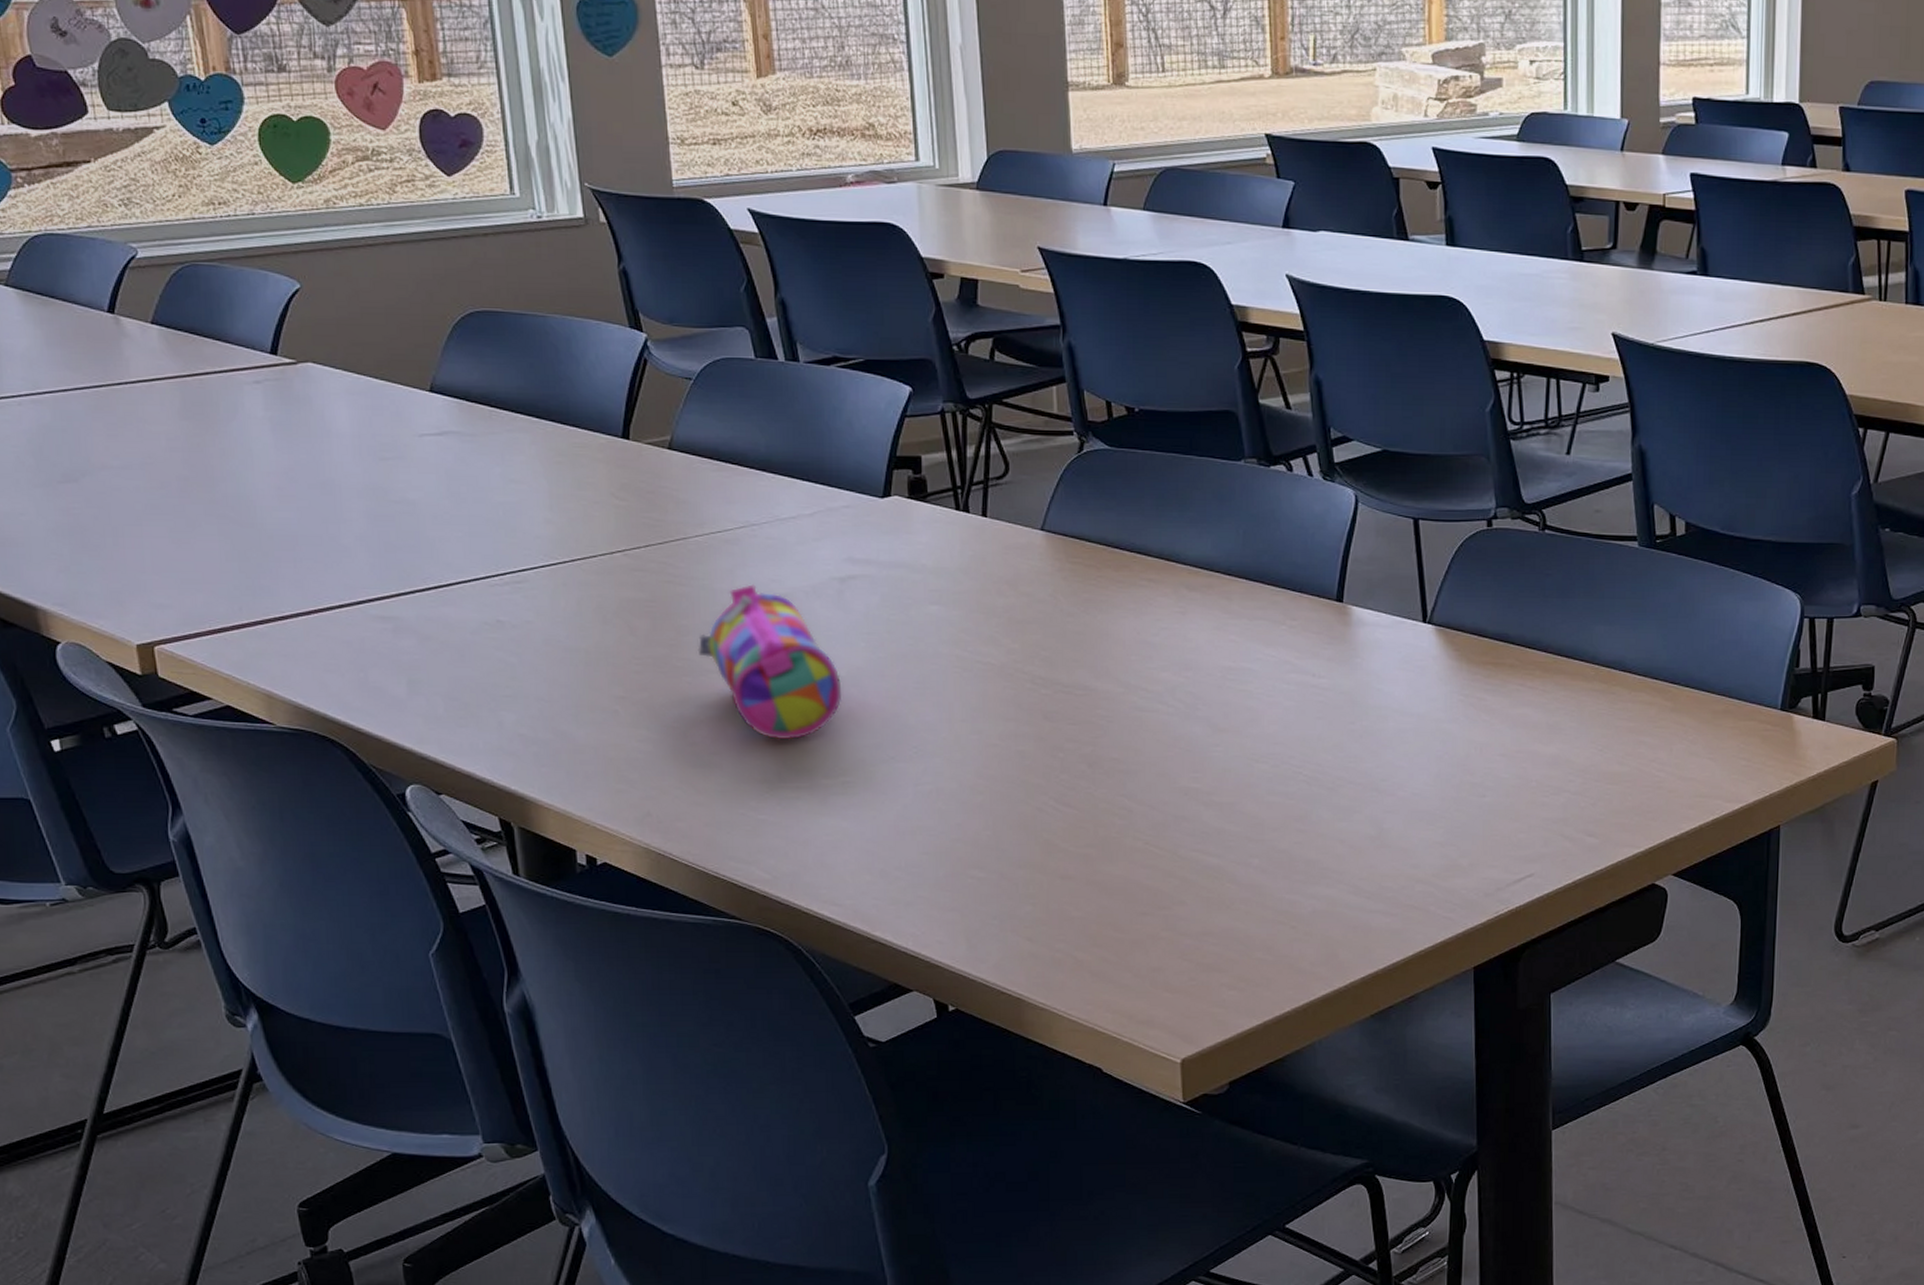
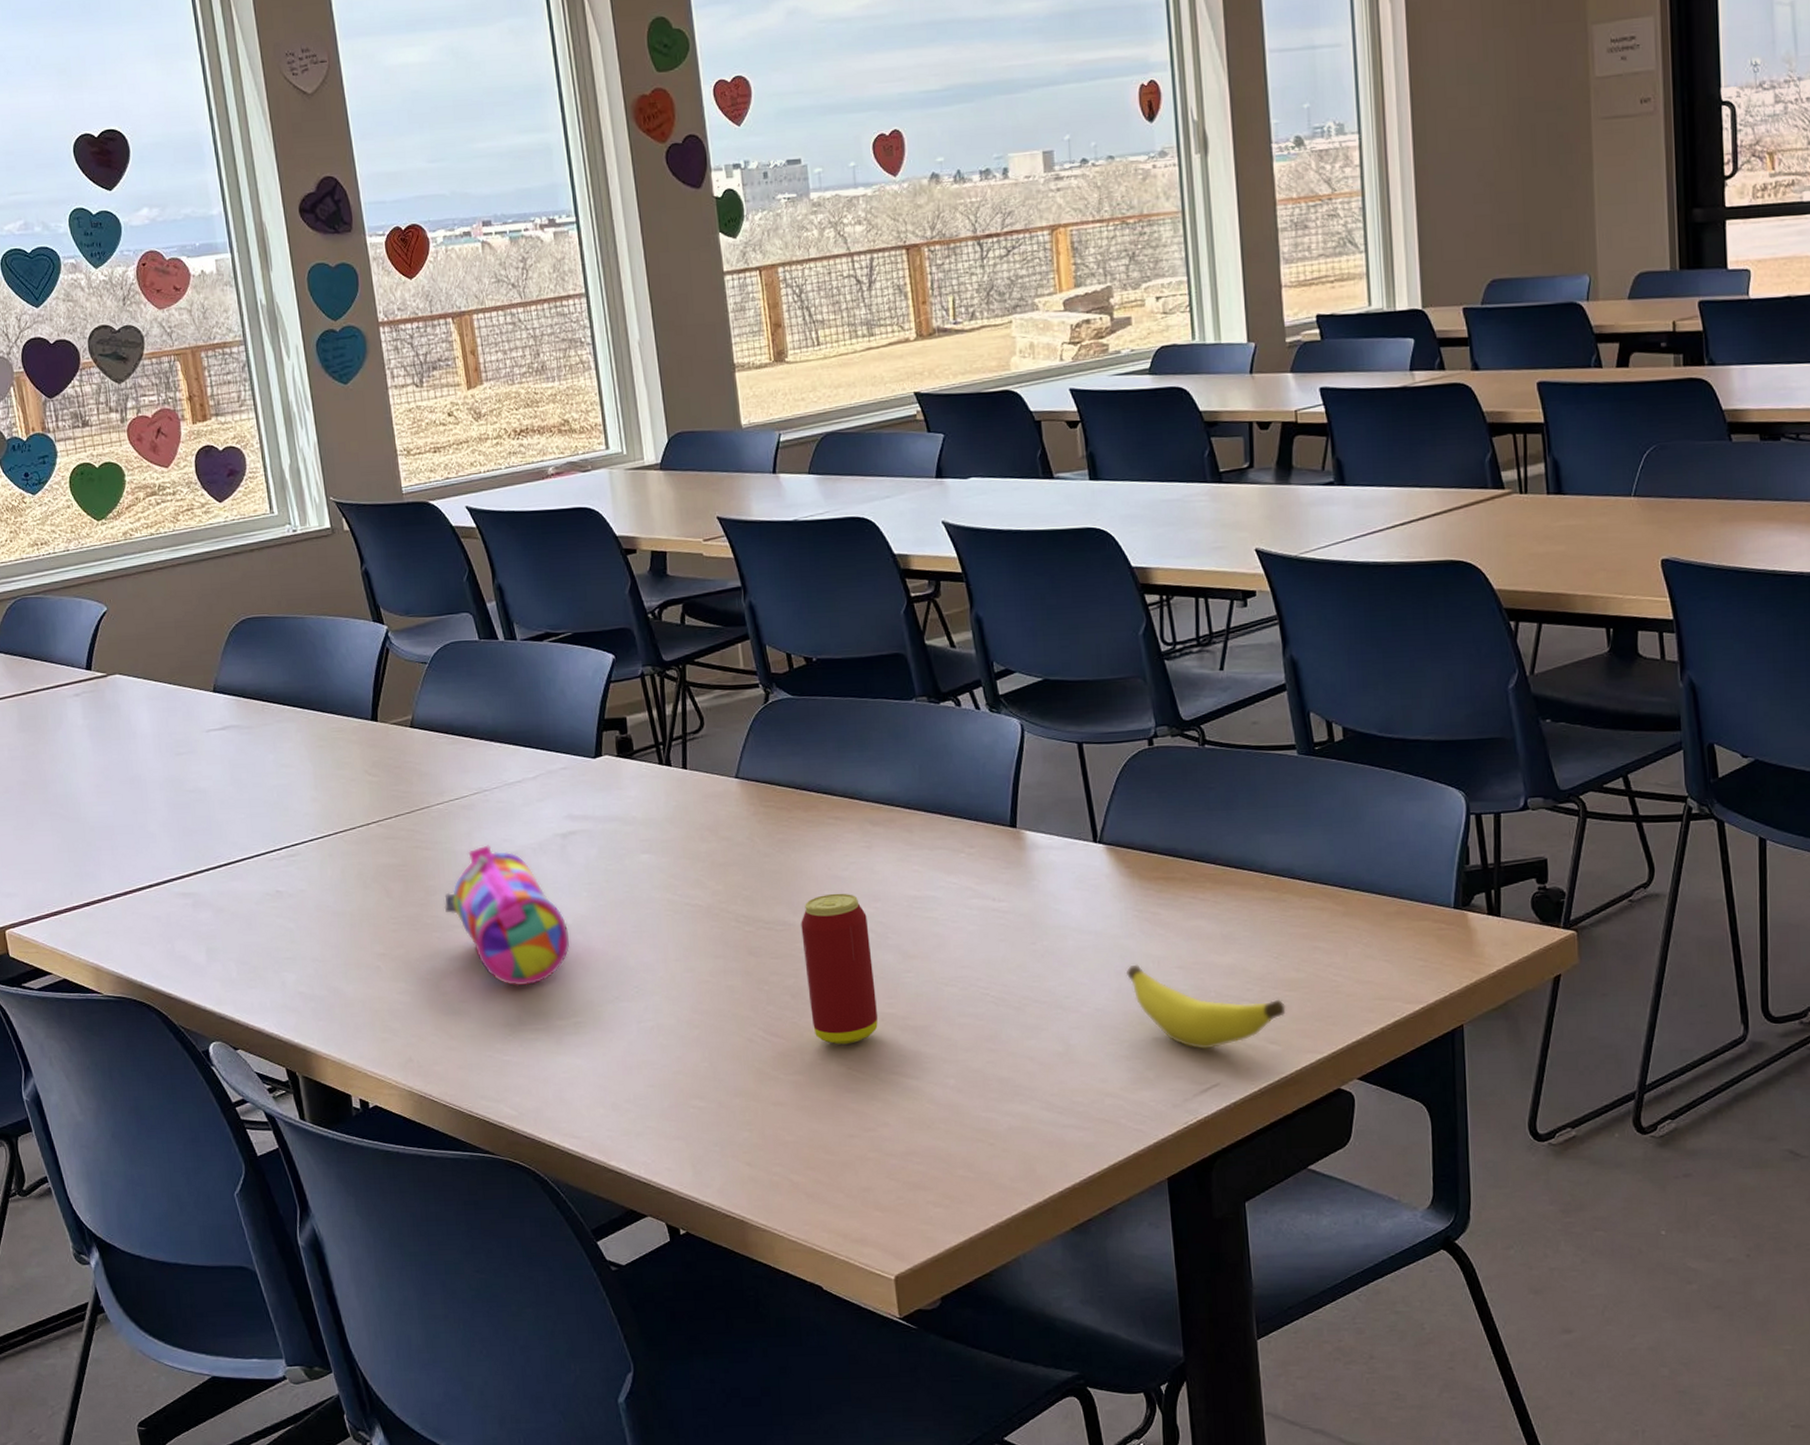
beverage can: none [1103,659,1180,818] -> present [801,893,878,1045]
banana: none [1446,750,1606,839] -> present [1125,964,1286,1050]

